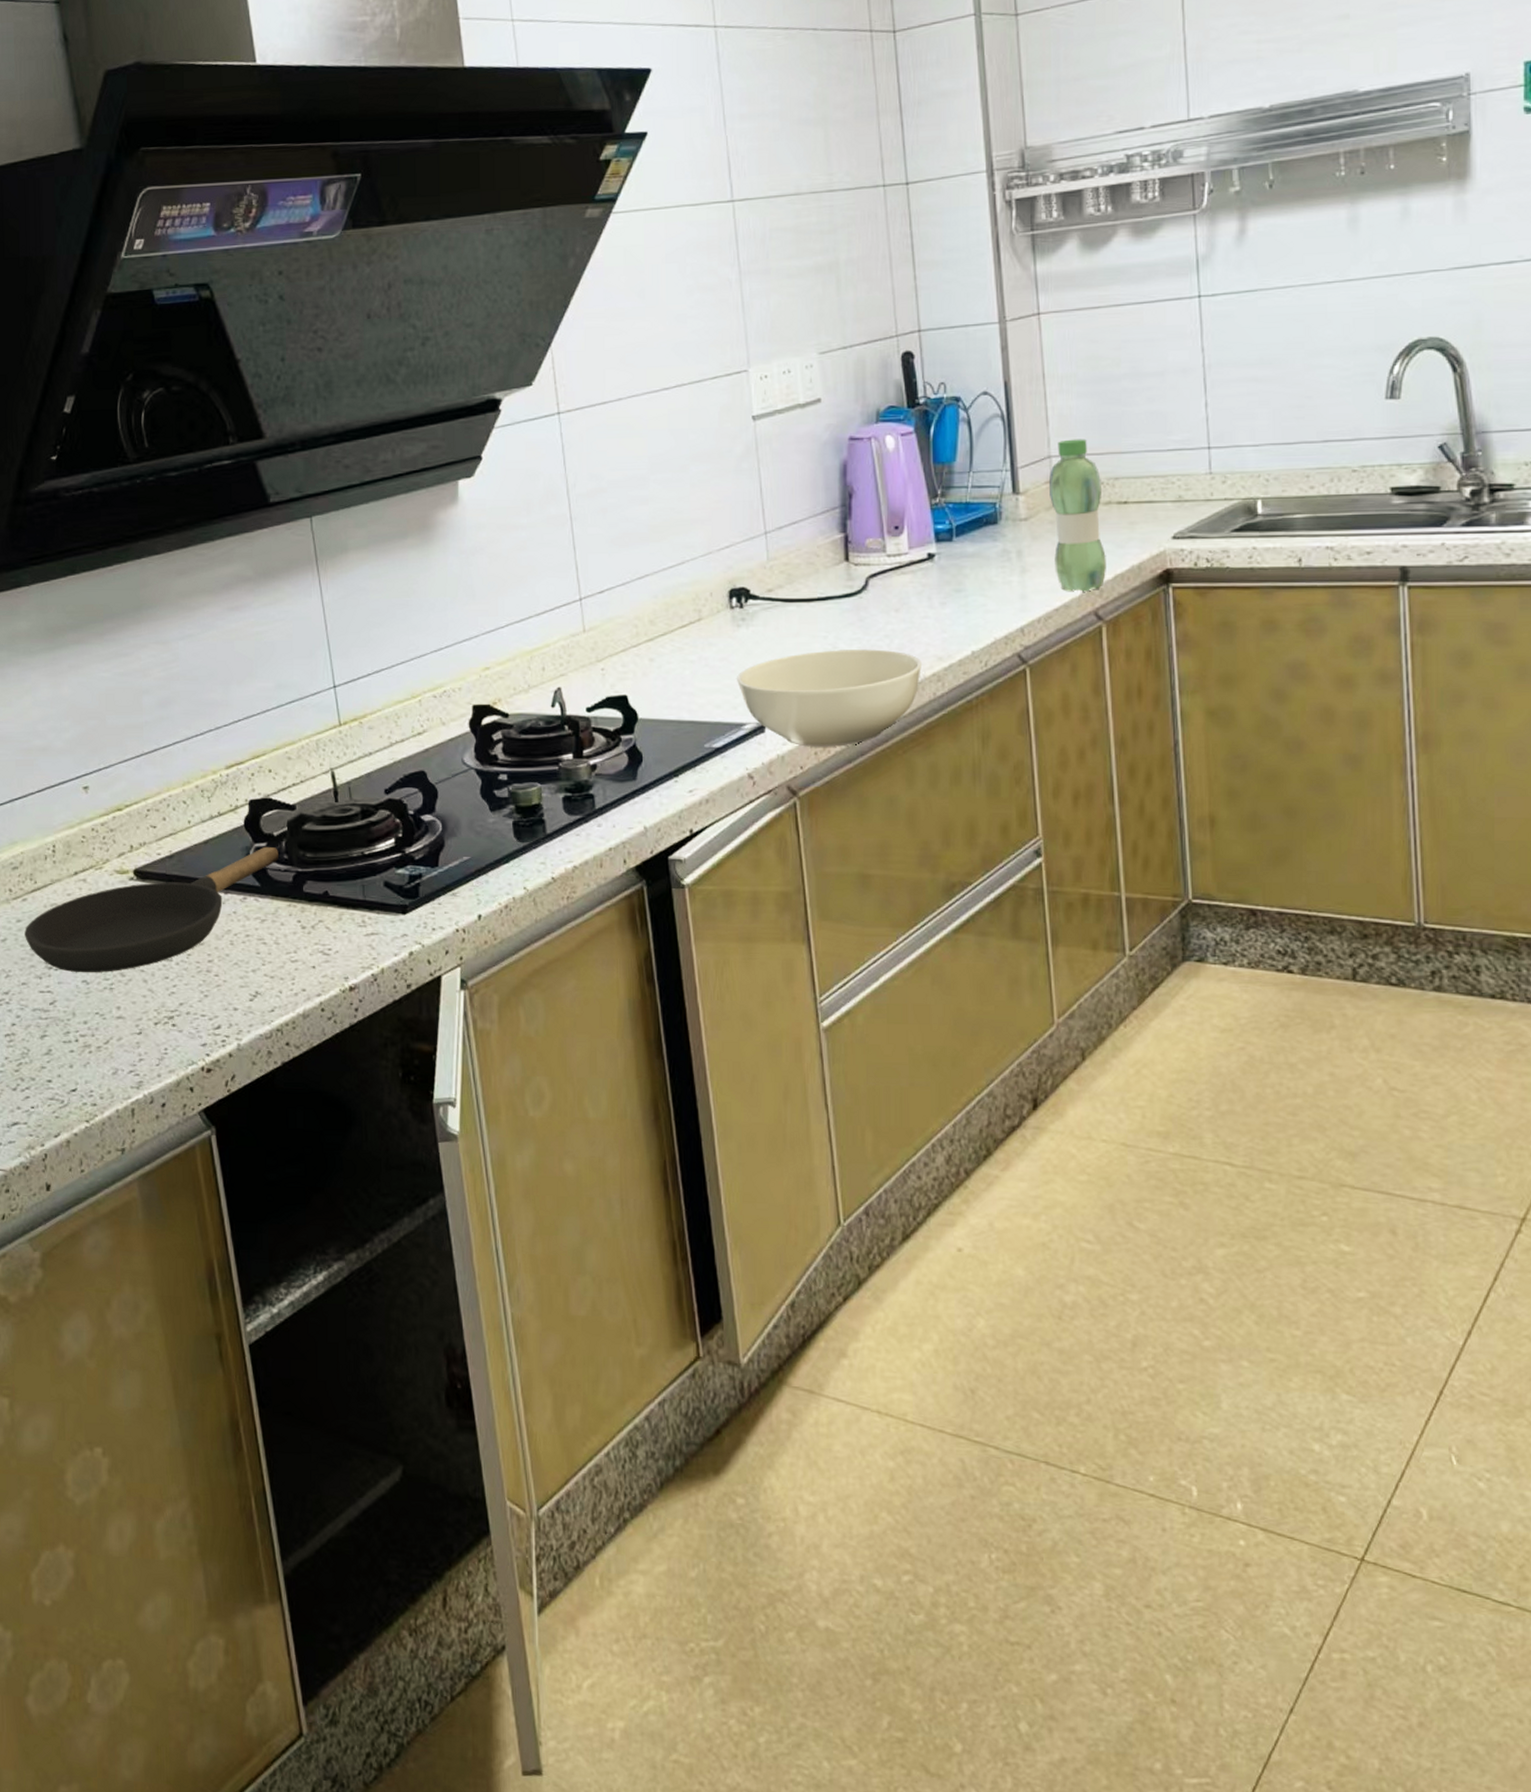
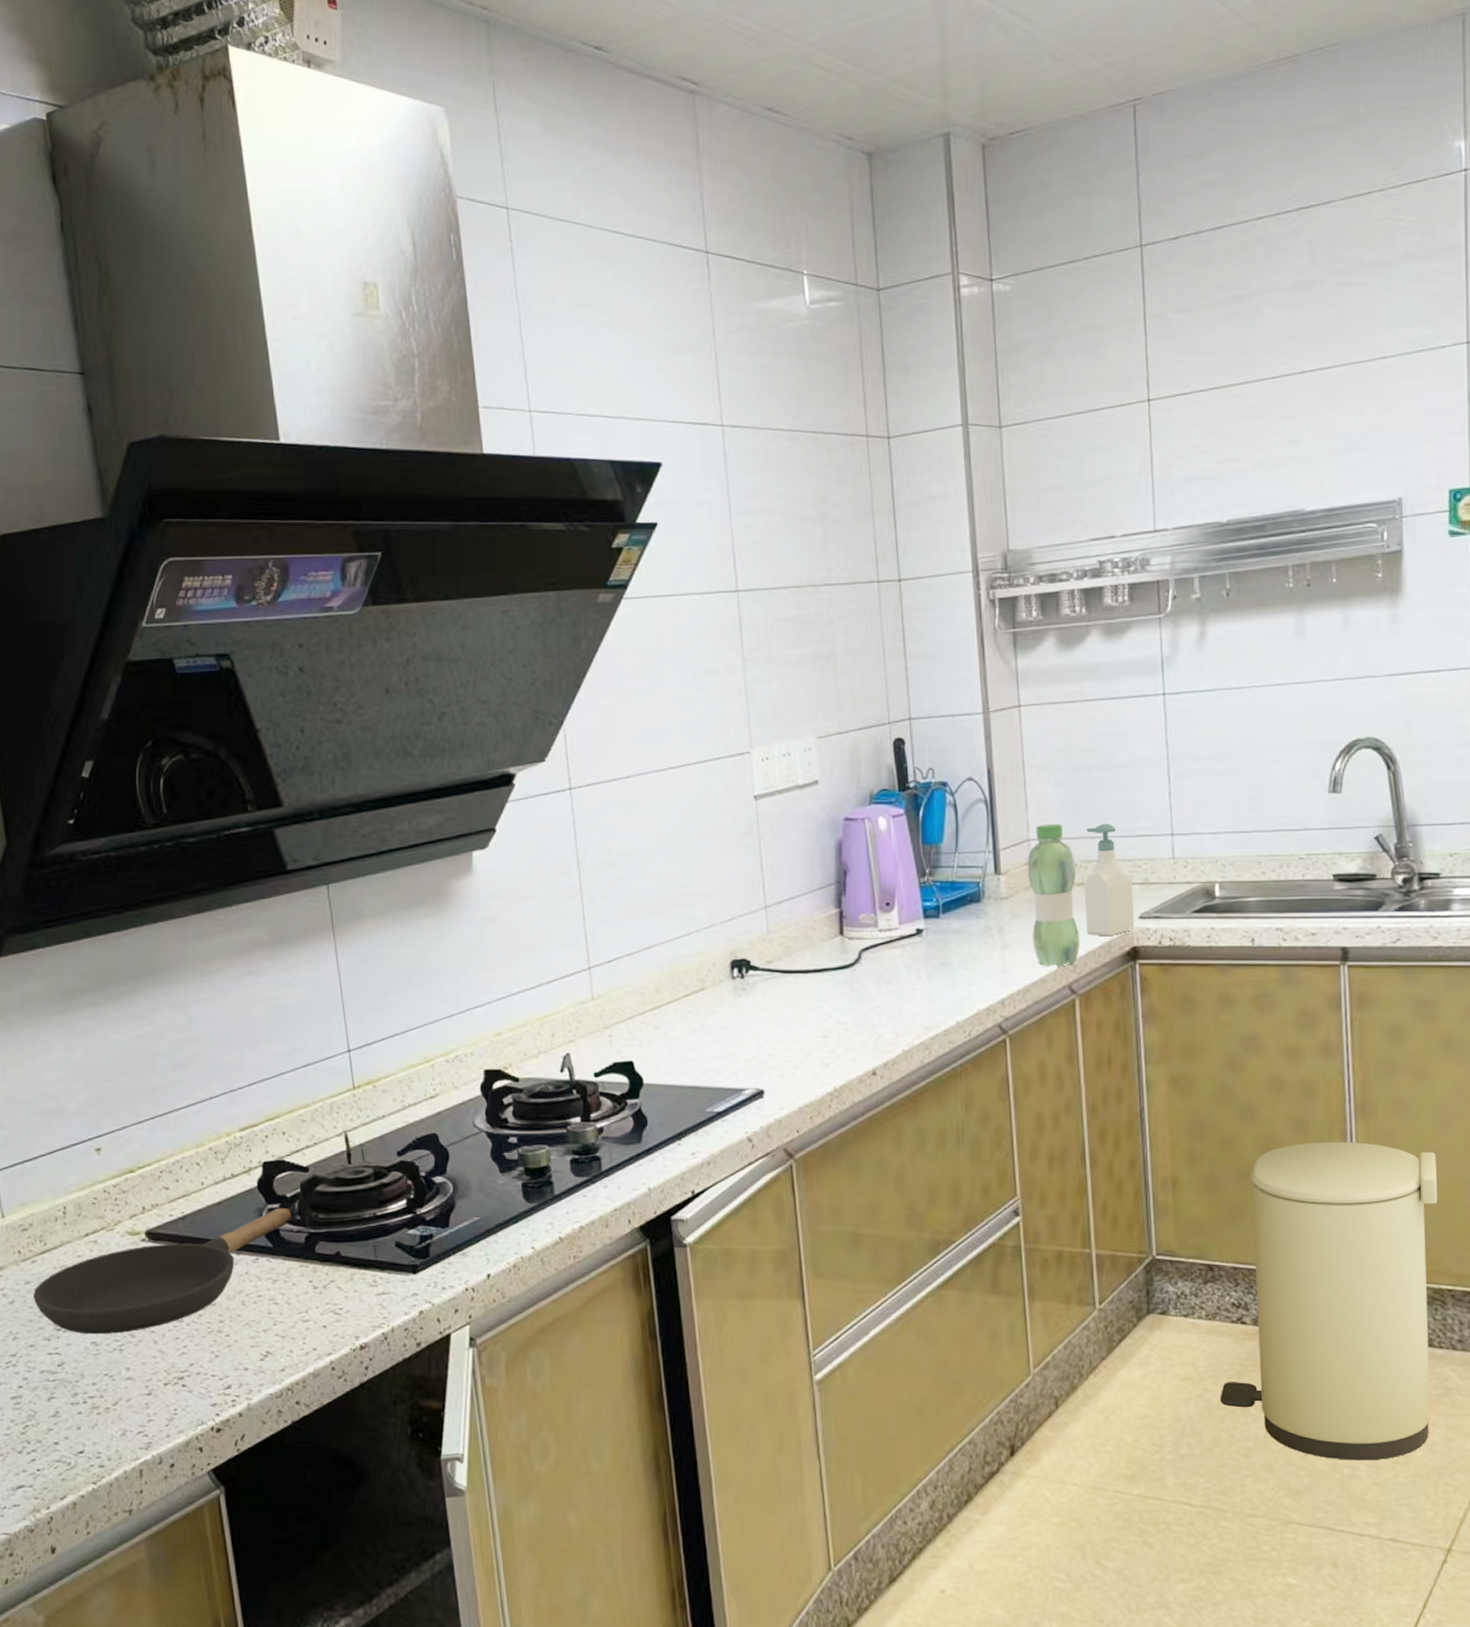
bowl: present [736,649,921,747] -> none [736,1019,910,1112]
soap bottle: none [1111,437,1168,559] -> present [1084,823,1135,937]
pedal bin: none [1263,778,1511,1121] -> present [1220,1142,1438,1461]

